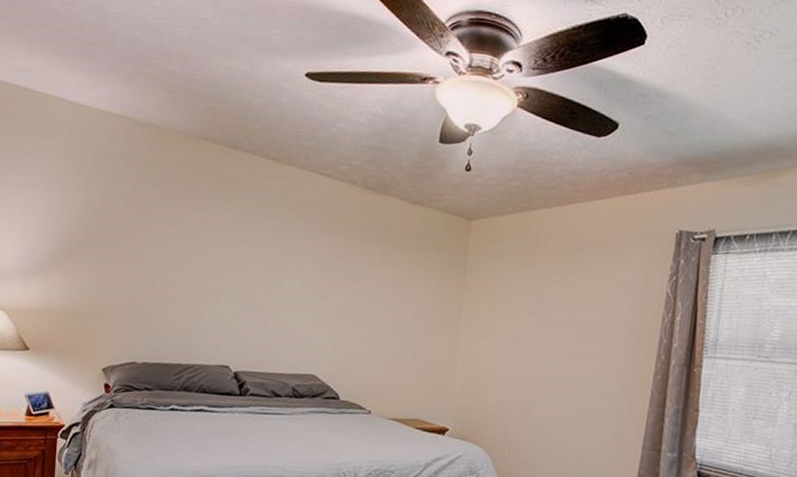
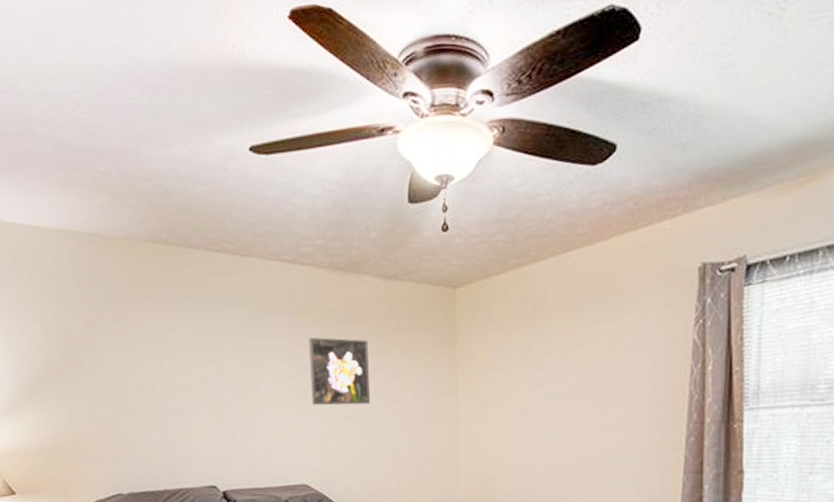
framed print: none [330,244,388,310] -> present [309,337,371,405]

